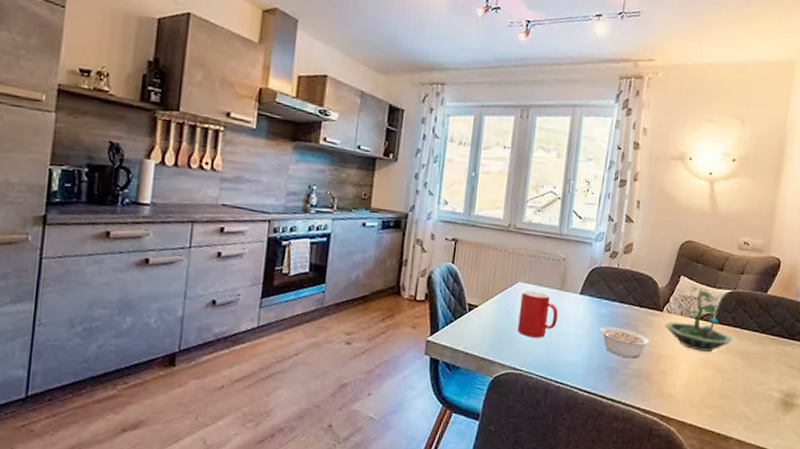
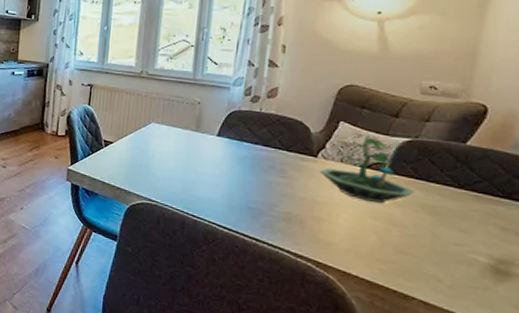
cup: present [517,290,558,338] -> none [152,130,194,174]
legume: present [600,326,650,359] -> none [241,168,301,202]

